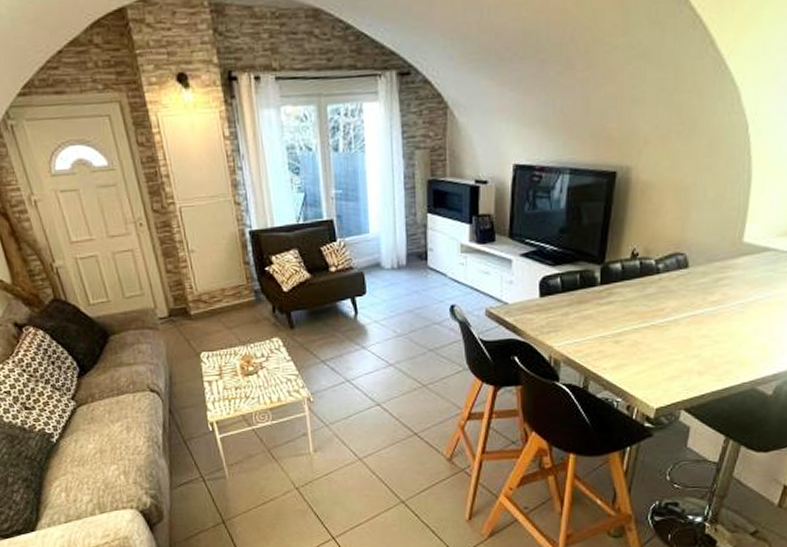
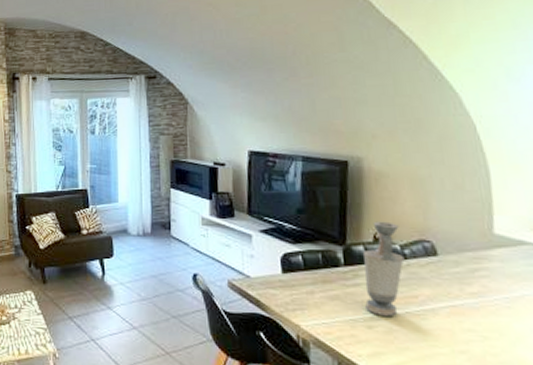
vase: none [615,236,658,330] -> present [363,221,405,316]

